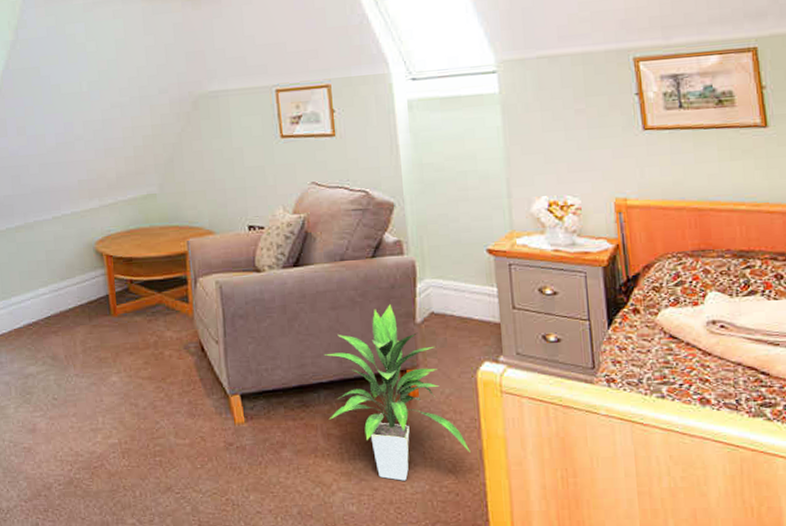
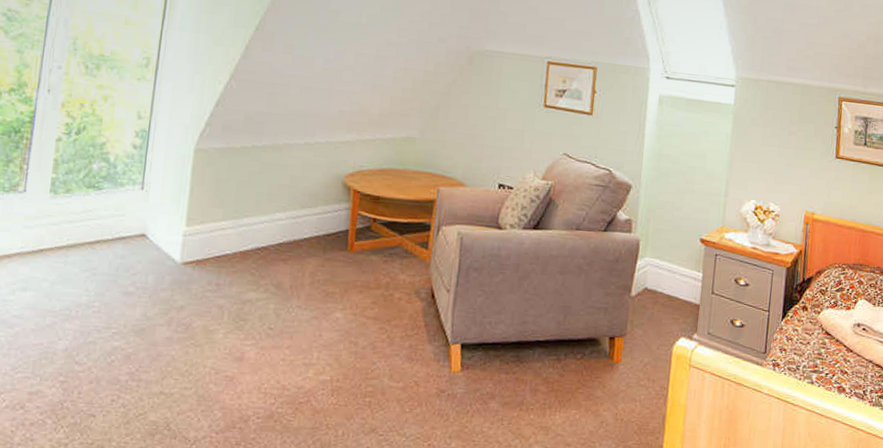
indoor plant: present [325,304,471,481] -> none [538,276,656,439]

